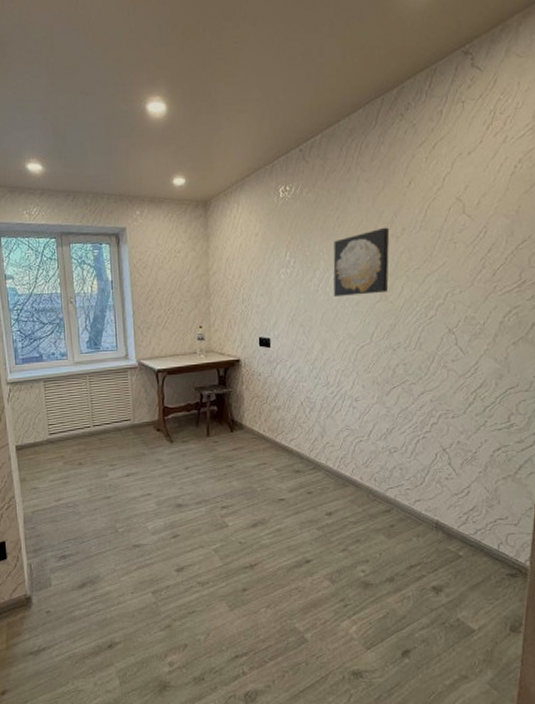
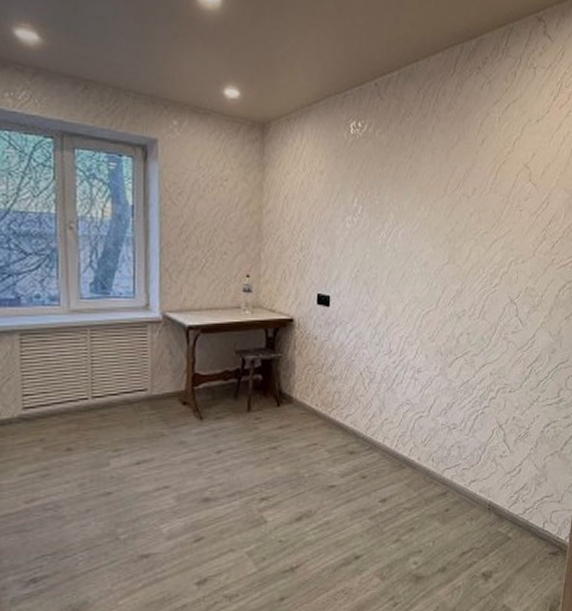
wall art: present [333,227,390,297] -> none [401,184,461,256]

